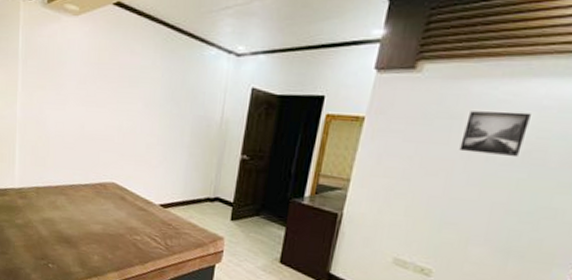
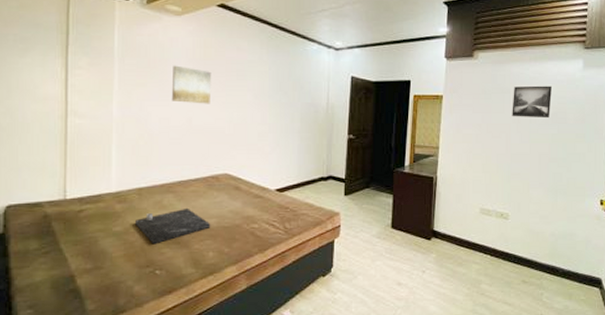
tray: none [33,211,97,241] -> present [135,207,211,245]
wall art: none [67,68,105,111] -> present [171,65,212,104]

